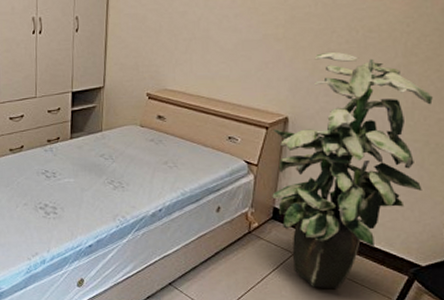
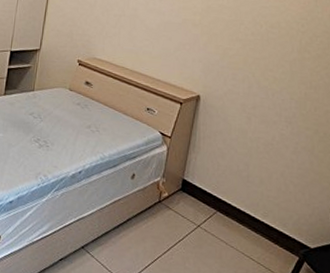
indoor plant: present [272,52,433,289] -> none [182,41,322,265]

